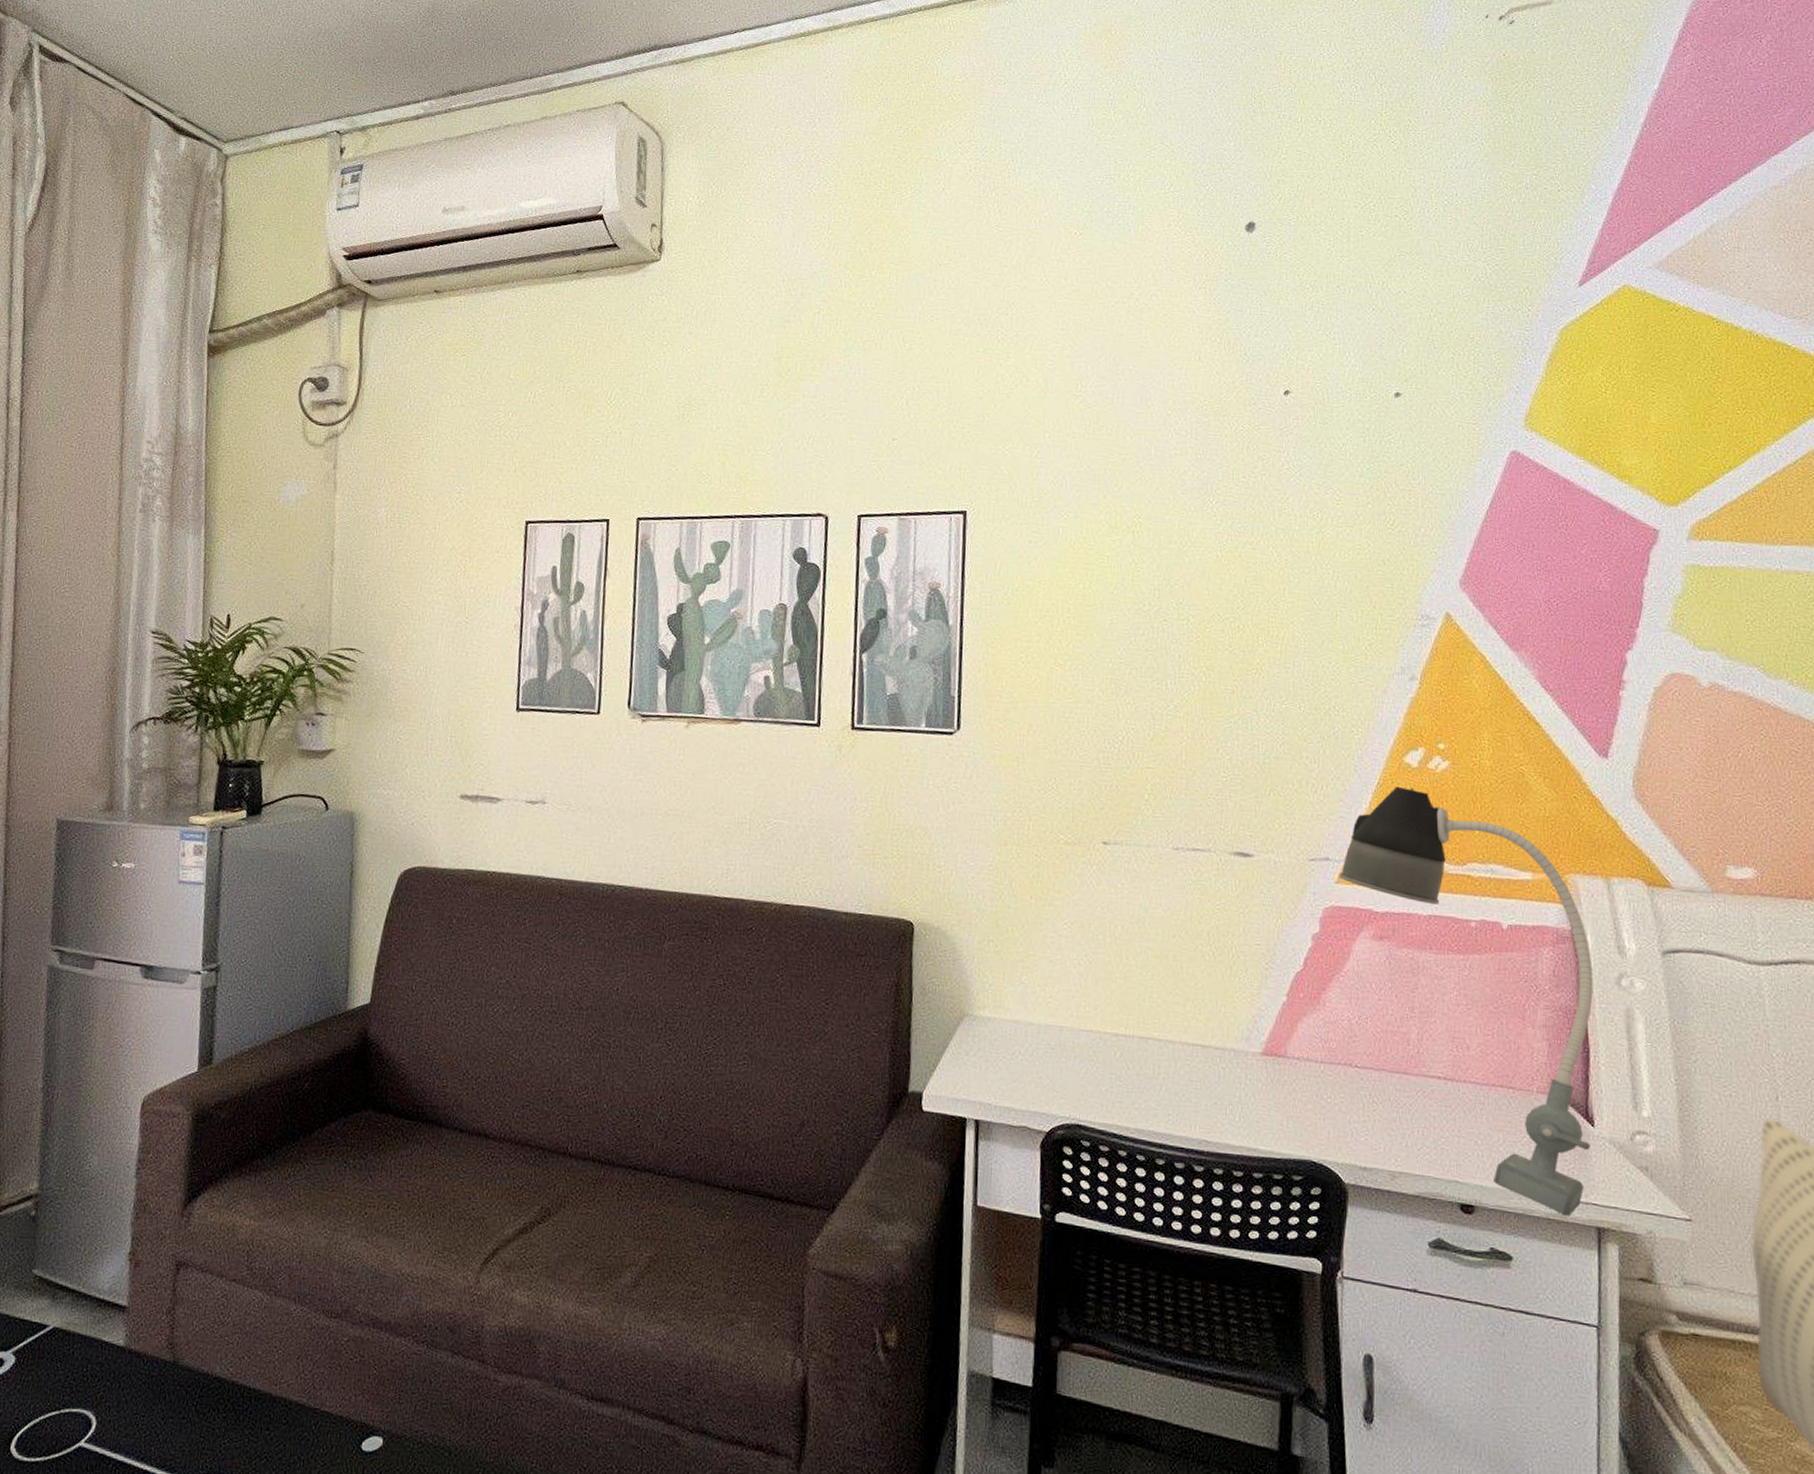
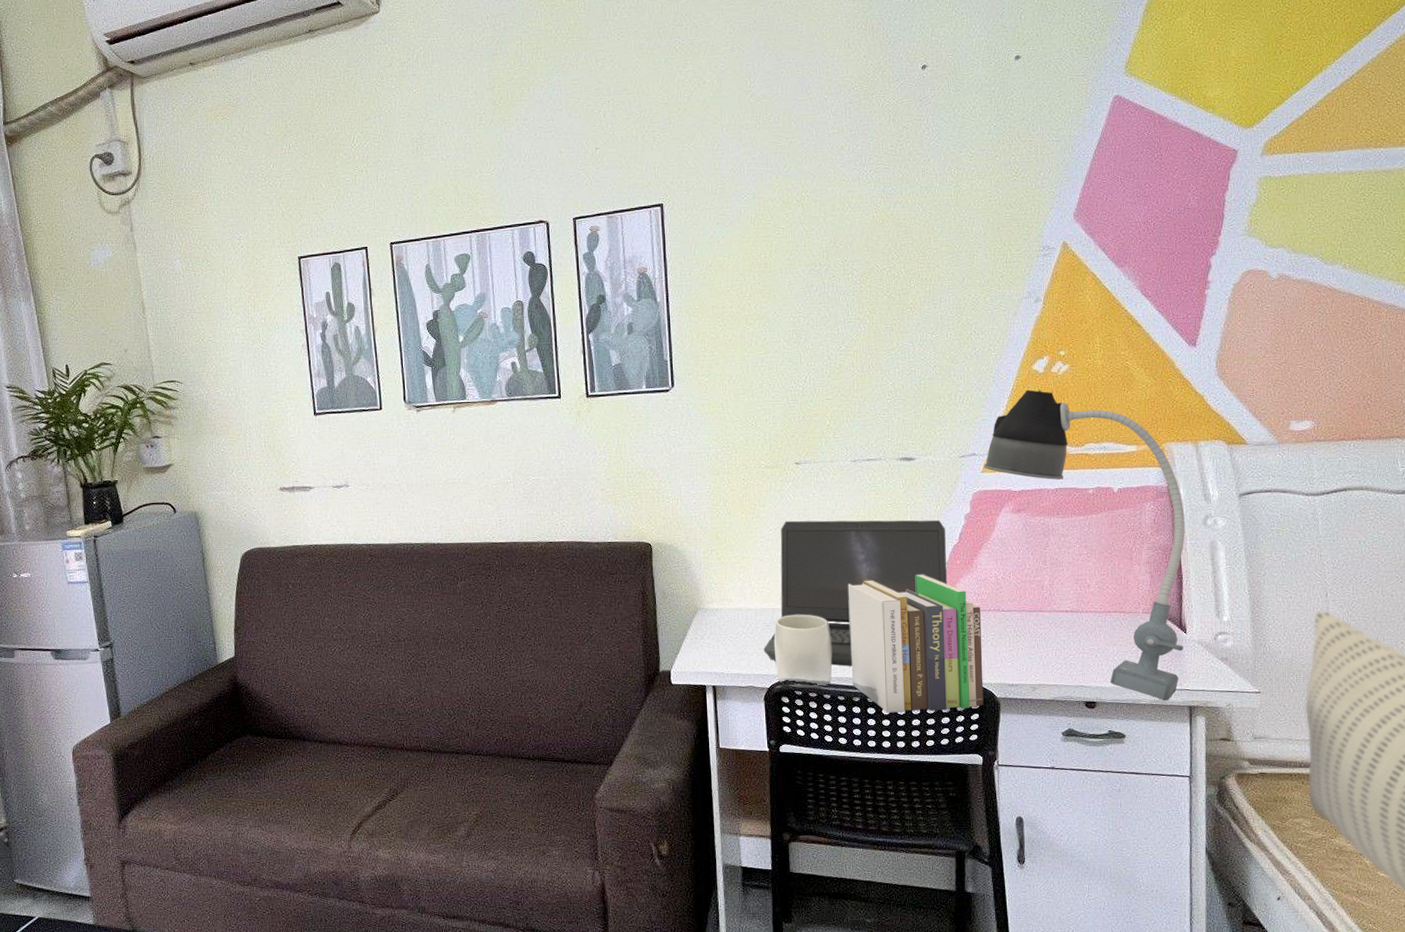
laptop computer: none [1044,914,1288,1116] -> present [763,520,948,666]
mug: none [1058,1037,1134,1141] -> present [774,614,833,689]
books: none [1156,1004,1328,1194] -> present [848,574,984,713]

